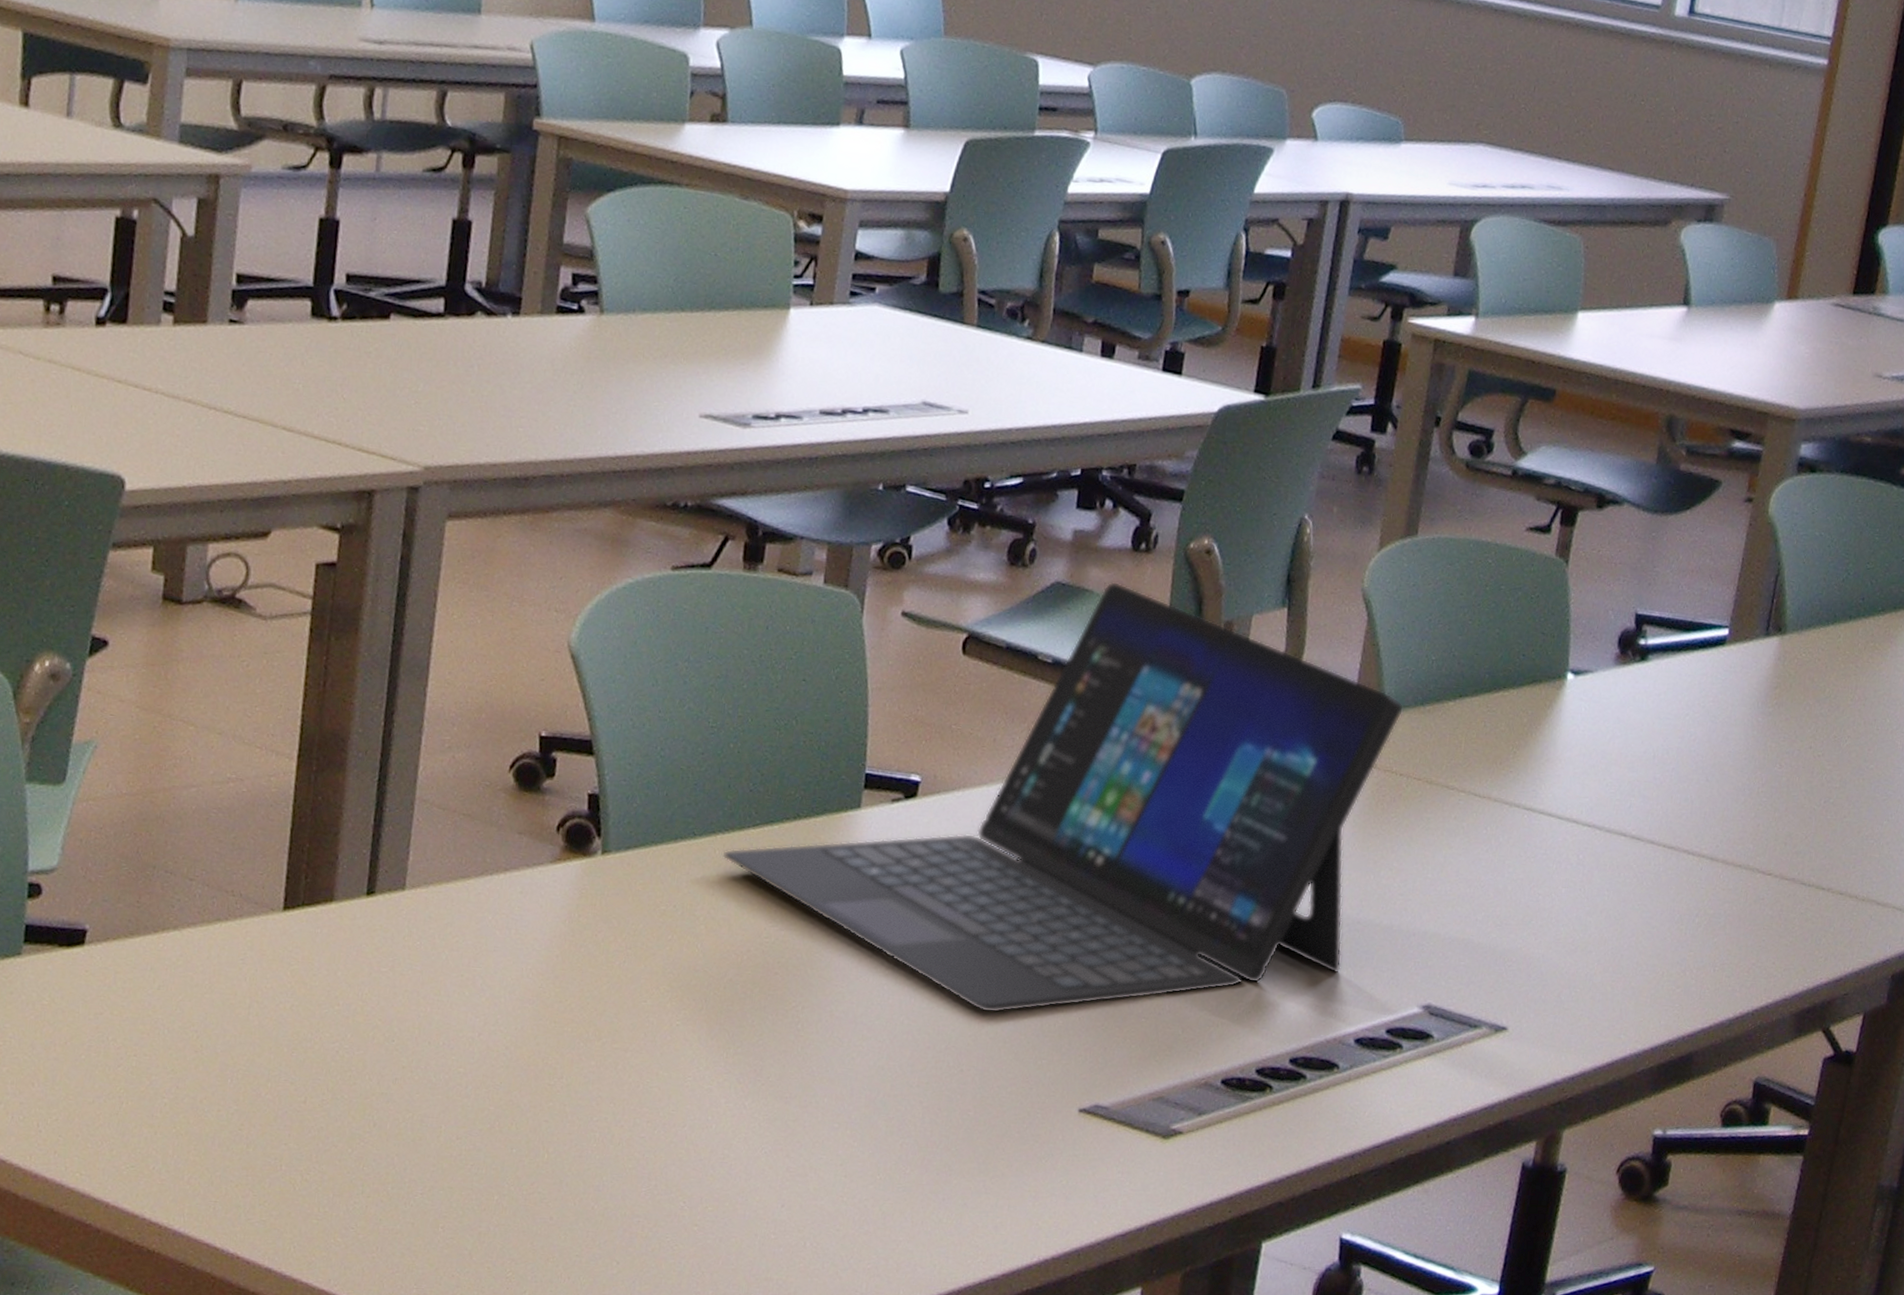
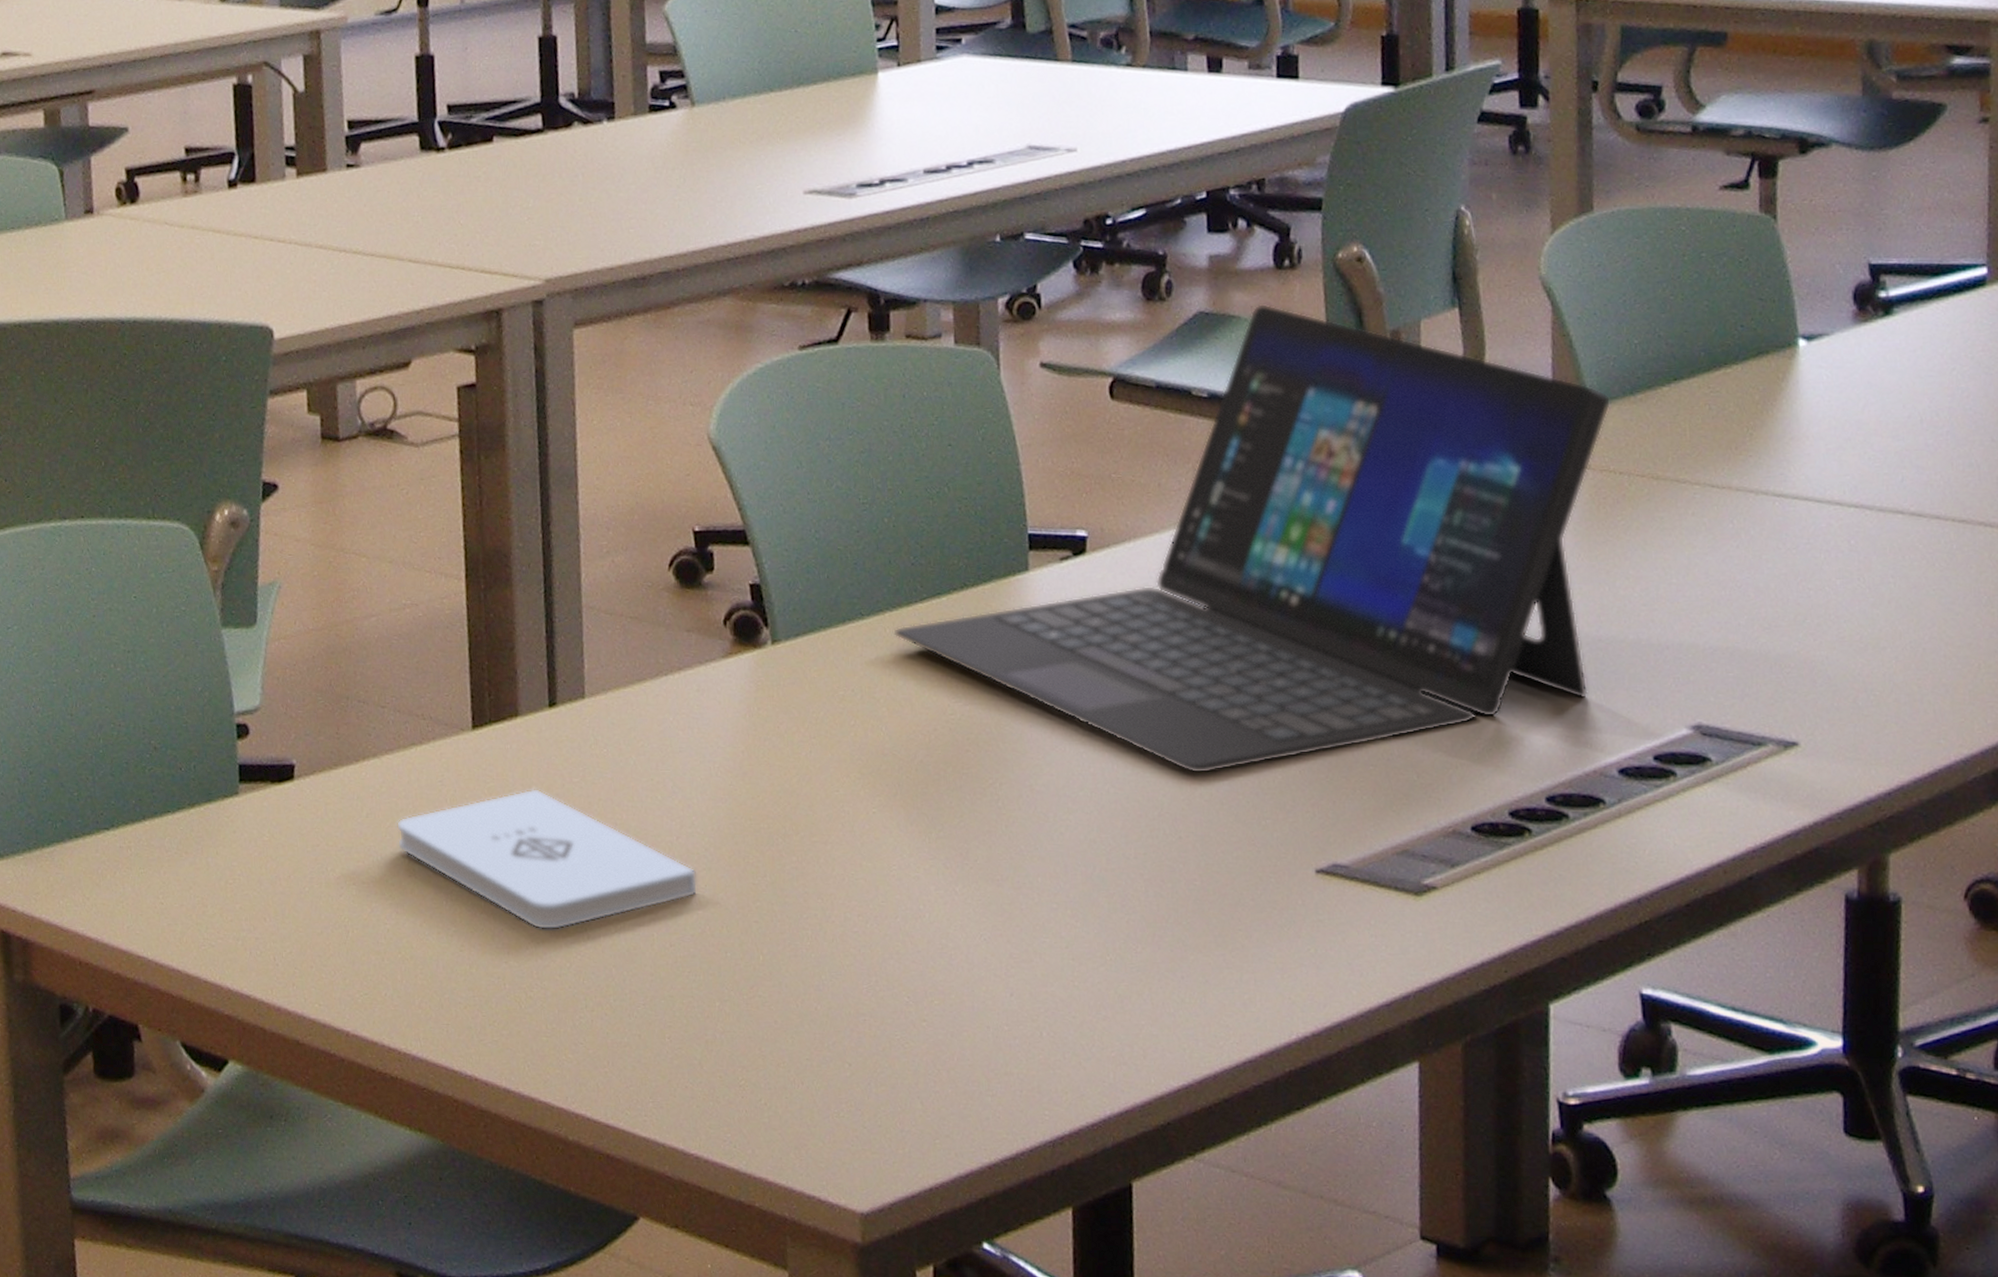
notepad: none [187,974,494,1116] -> present [396,788,698,930]

